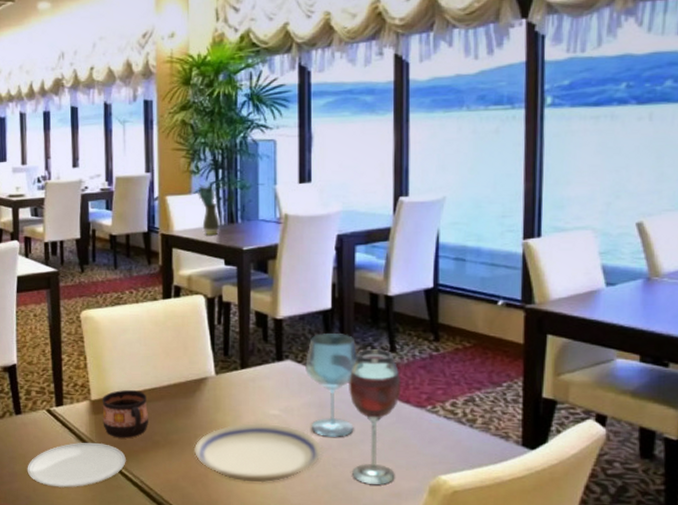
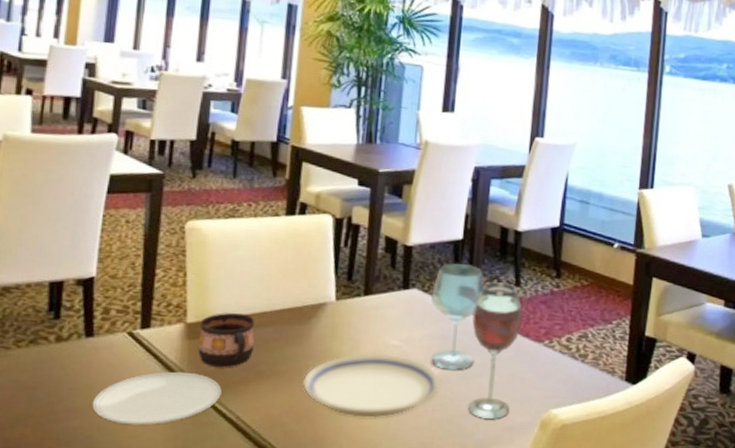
vase: present [198,184,221,236] -> none [336,99,359,154]

